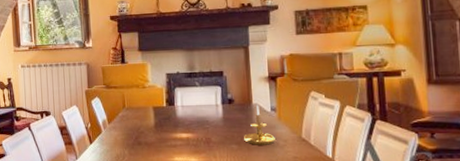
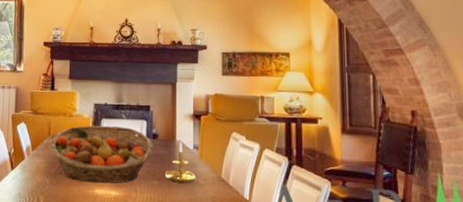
fruit basket: none [125,93,230,151] -> present [50,125,154,183]

